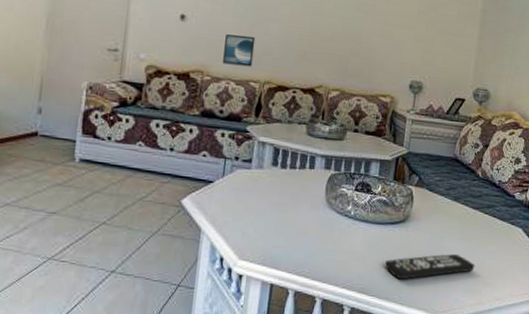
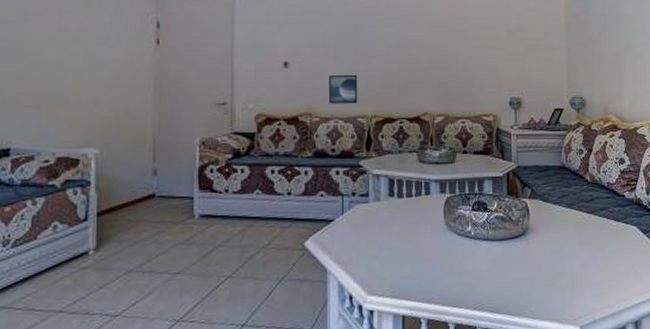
remote control: present [385,254,475,280] -> none [512,260,598,294]

